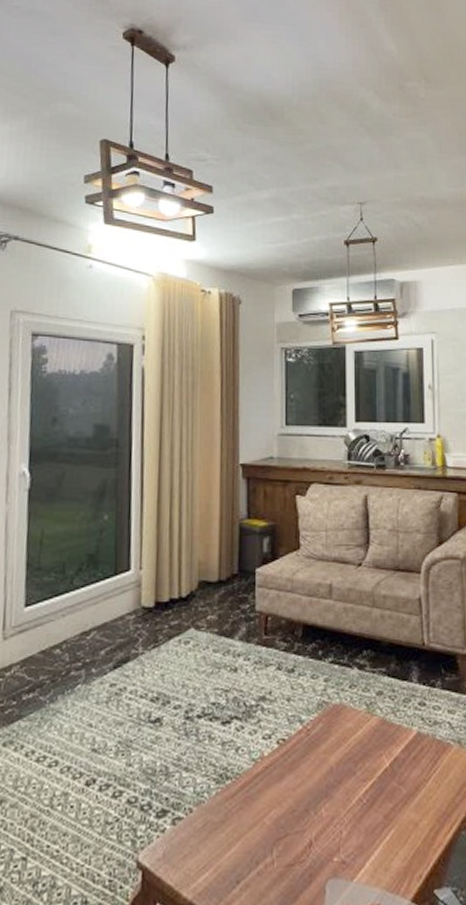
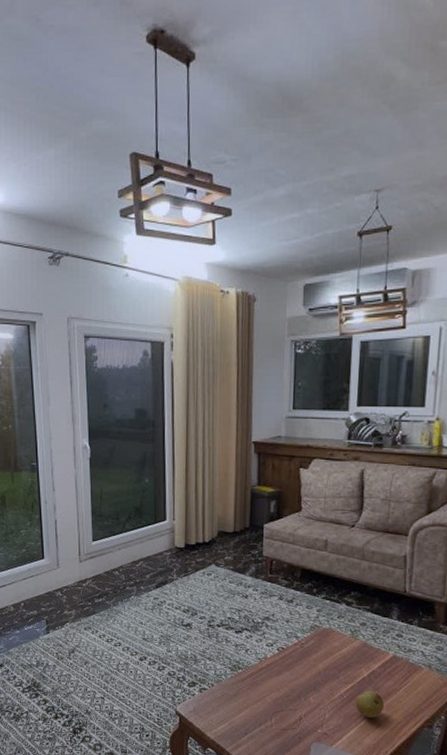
fruit: none [377,787,413,829] -> present [355,691,385,719]

